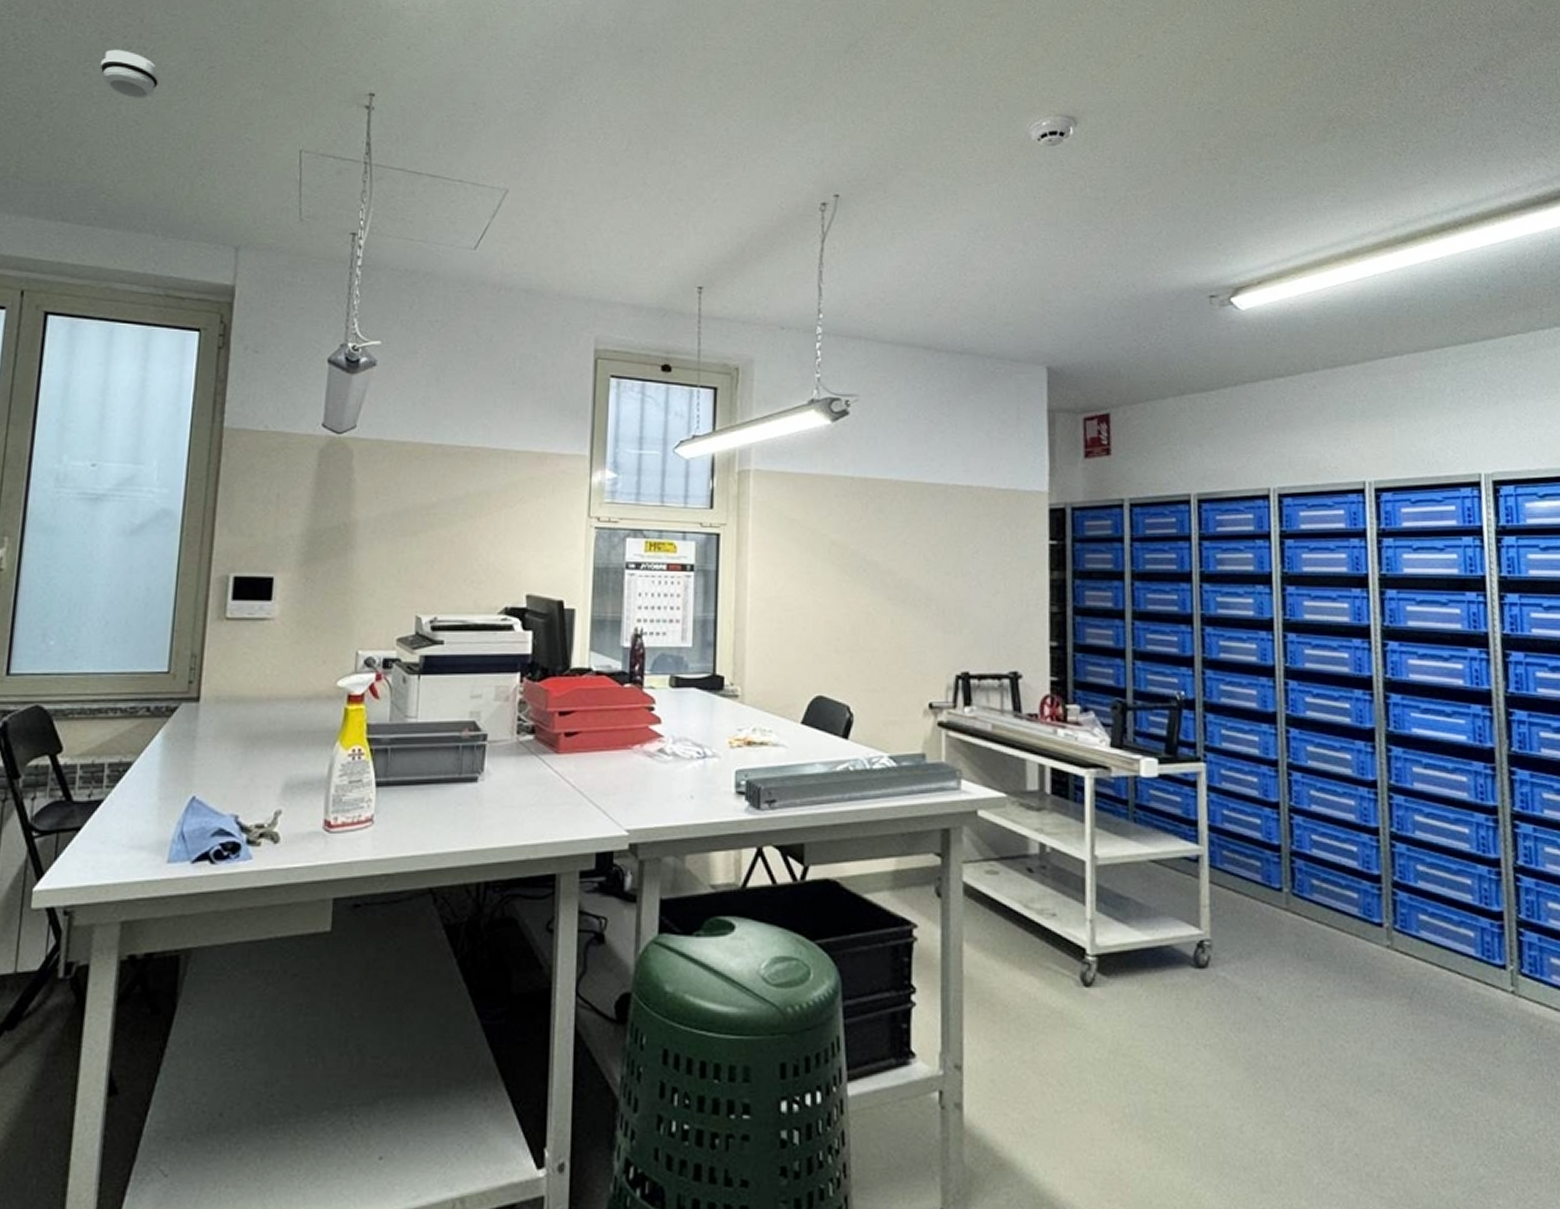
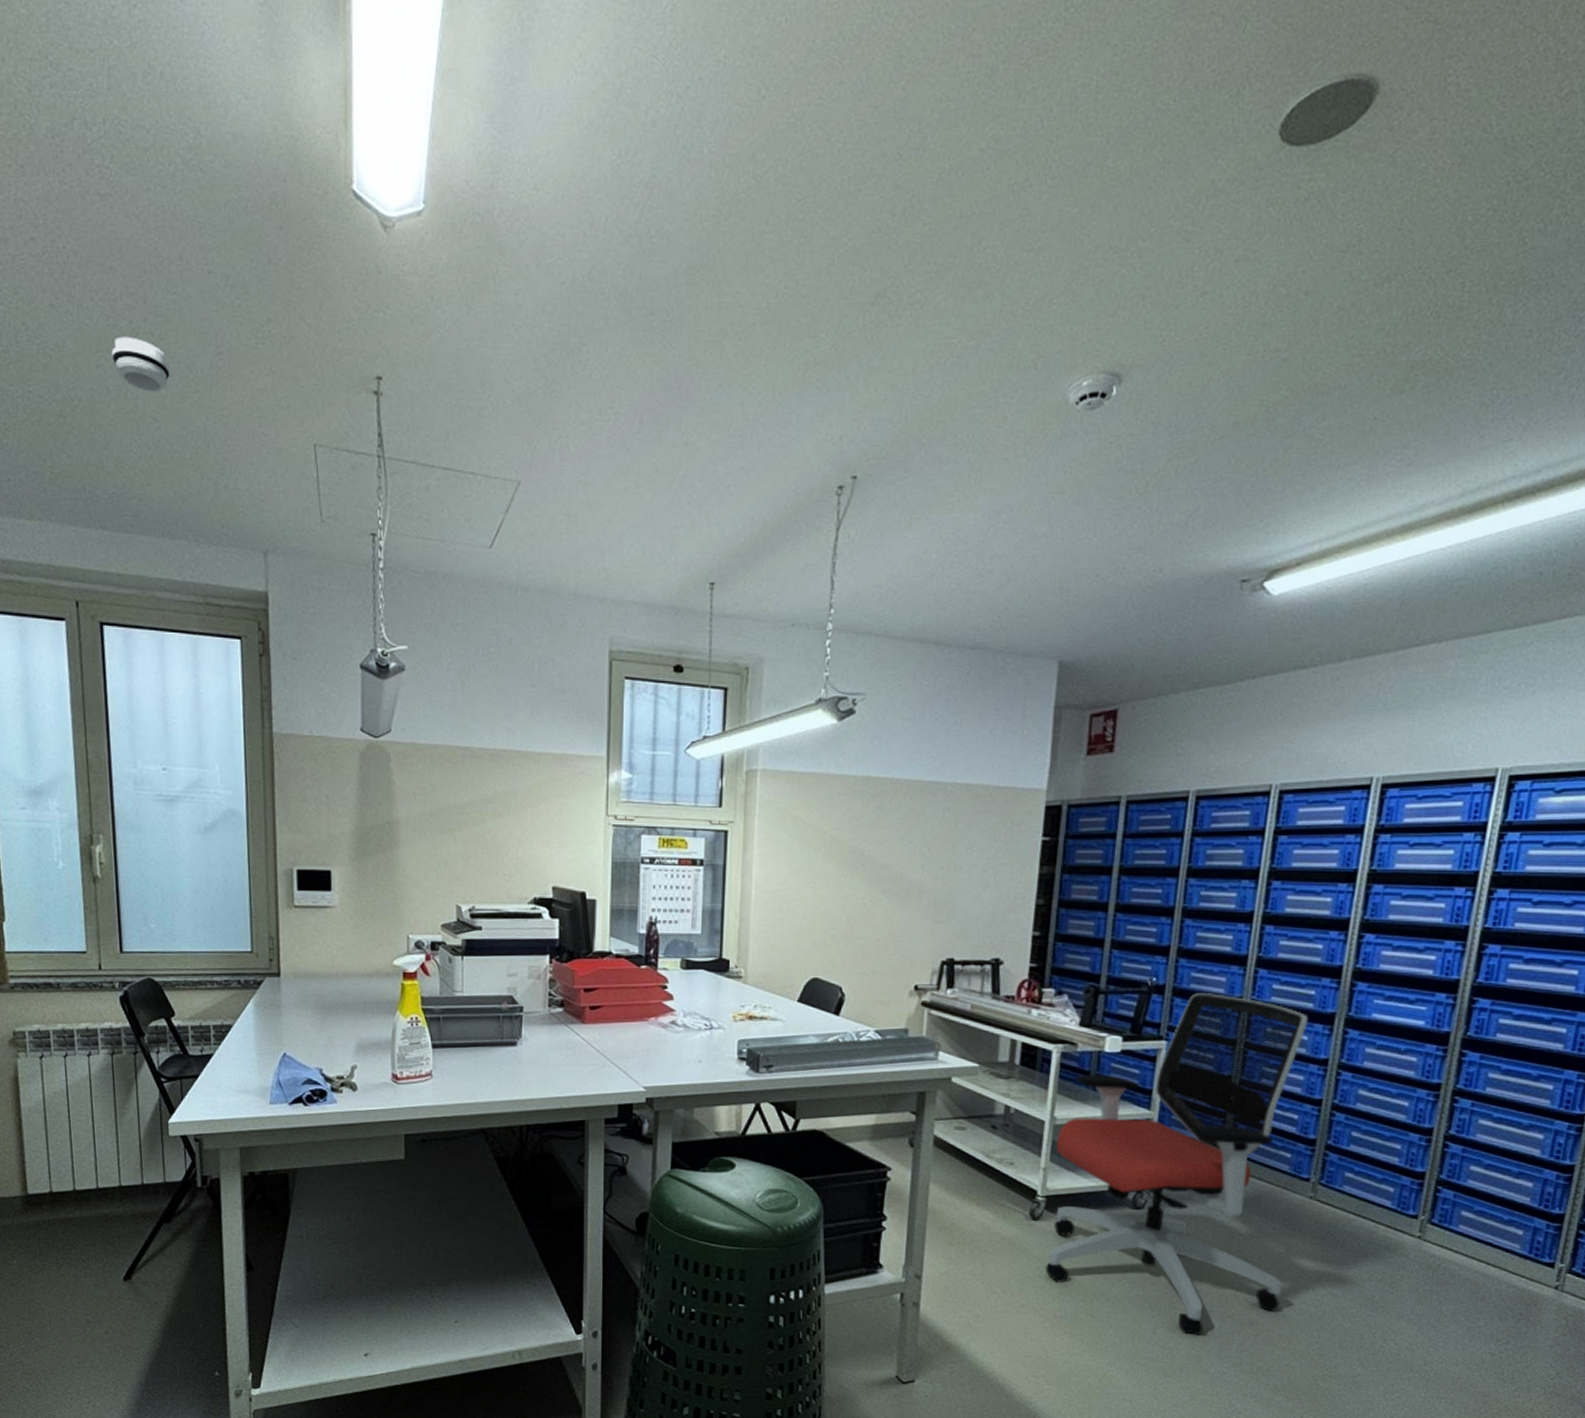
office chair: none [1101,708,1378,1132] -> present [1045,993,1309,1335]

